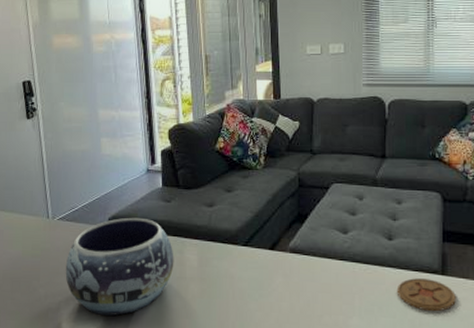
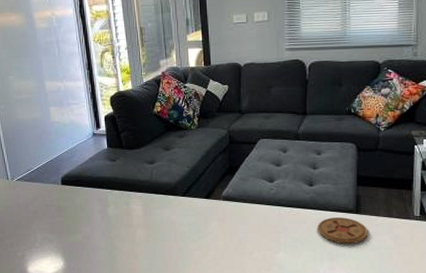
decorative bowl: present [65,217,174,316] -> none [26,176,122,259]

